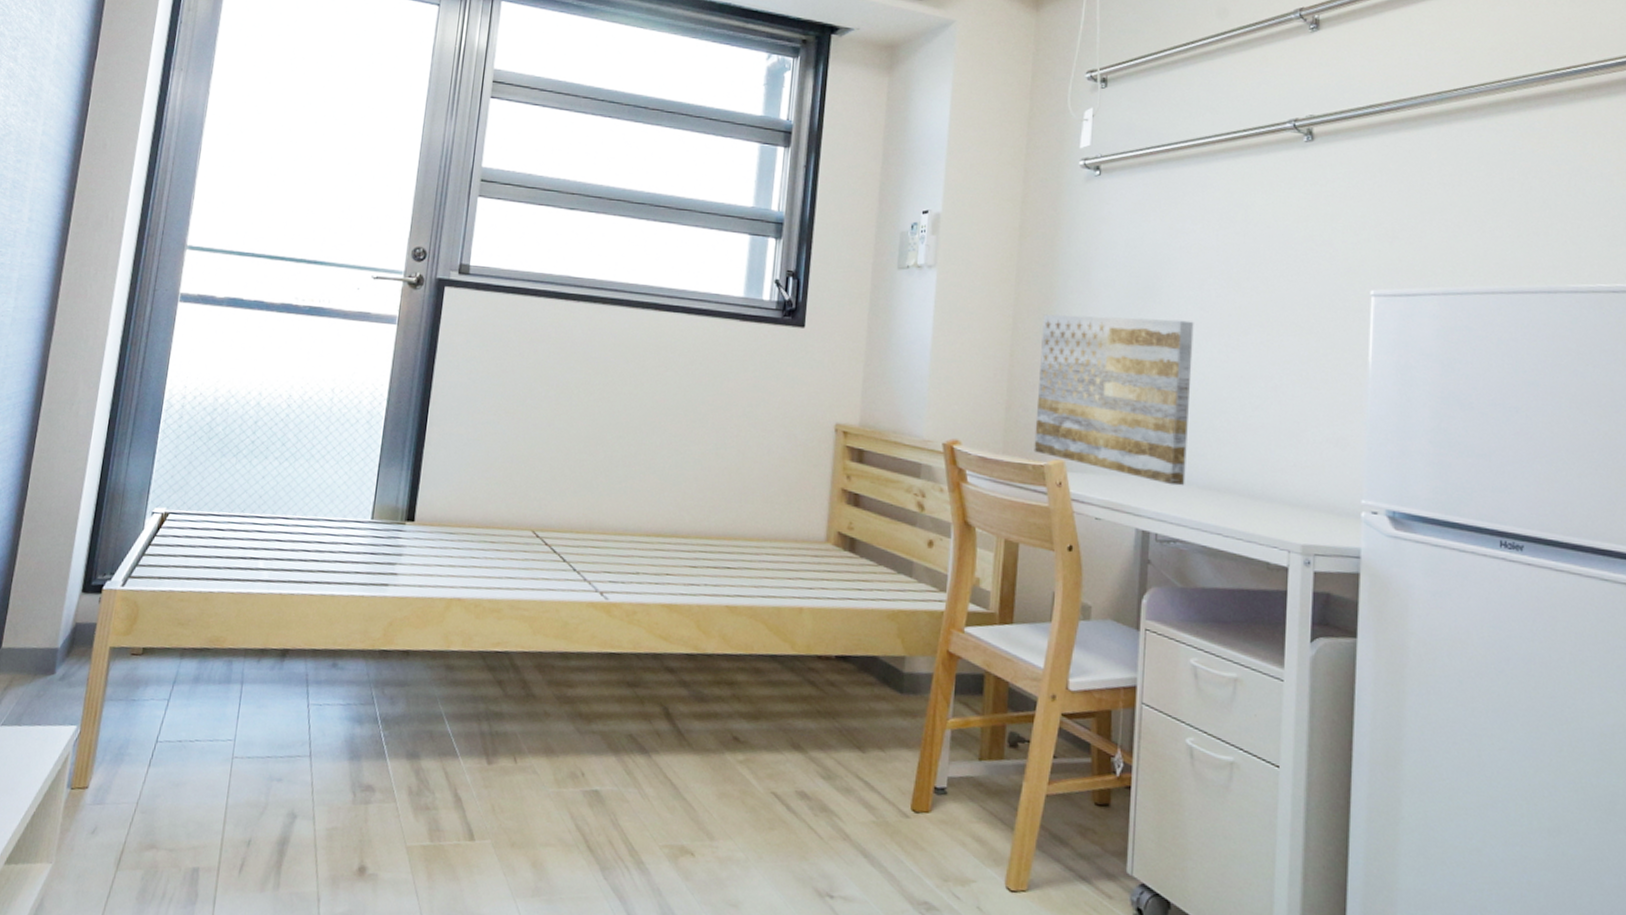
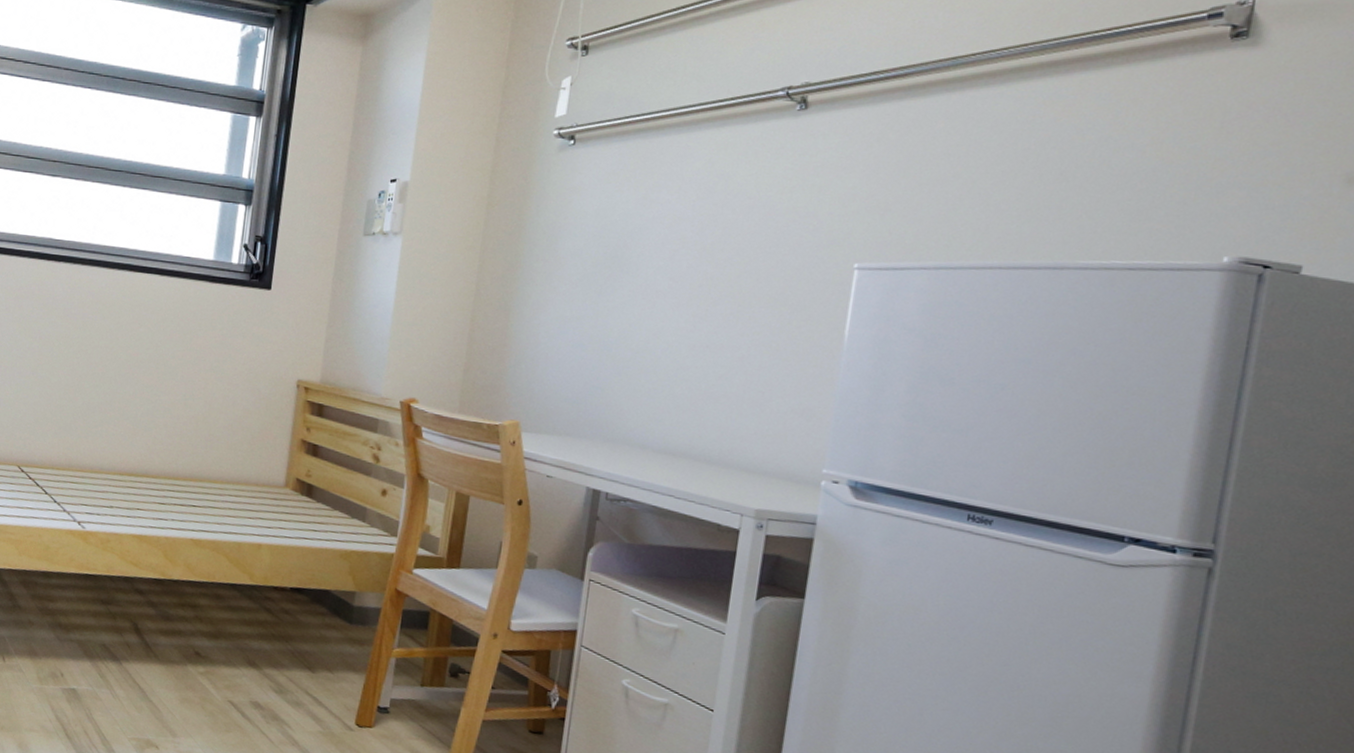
wall art: present [1034,314,1194,486] -> none [489,281,662,450]

